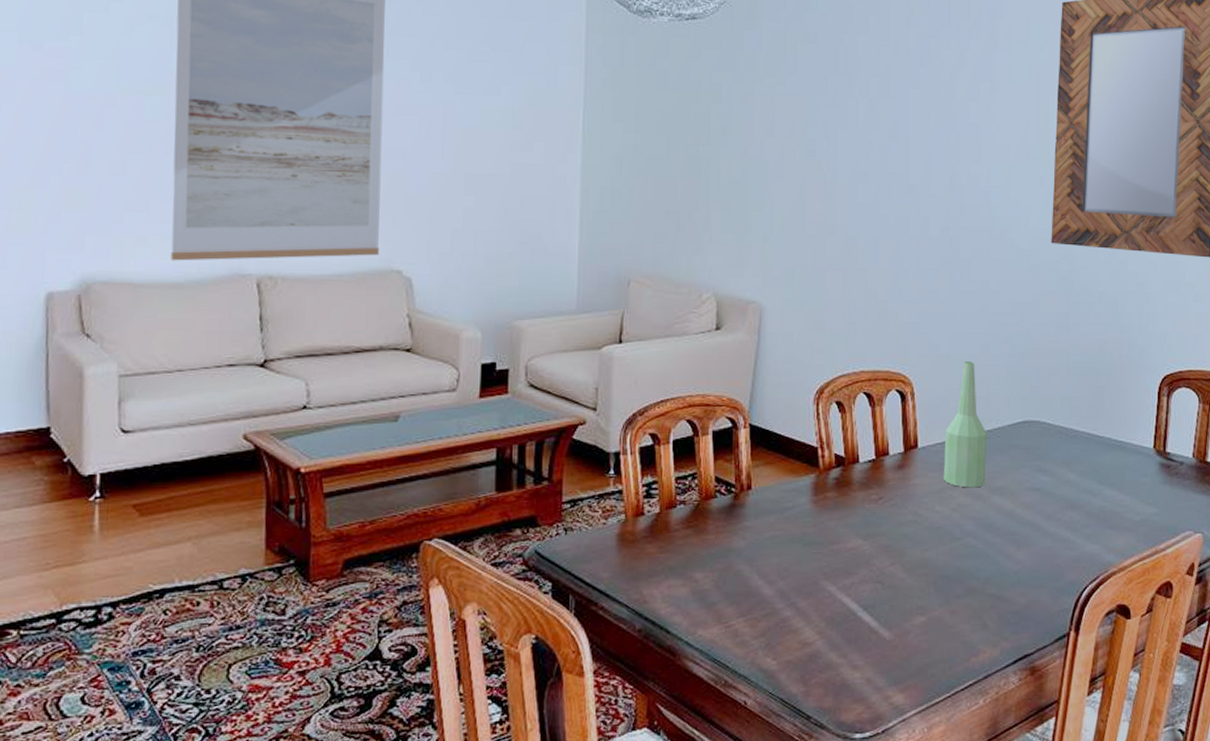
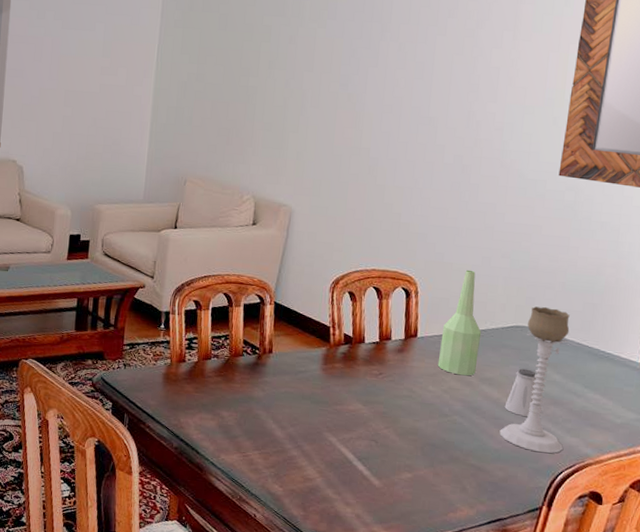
candle holder: none [1017,396,1084,568] -> present [499,306,570,454]
saltshaker: none [1019,471,1051,527] -> present [504,368,537,416]

